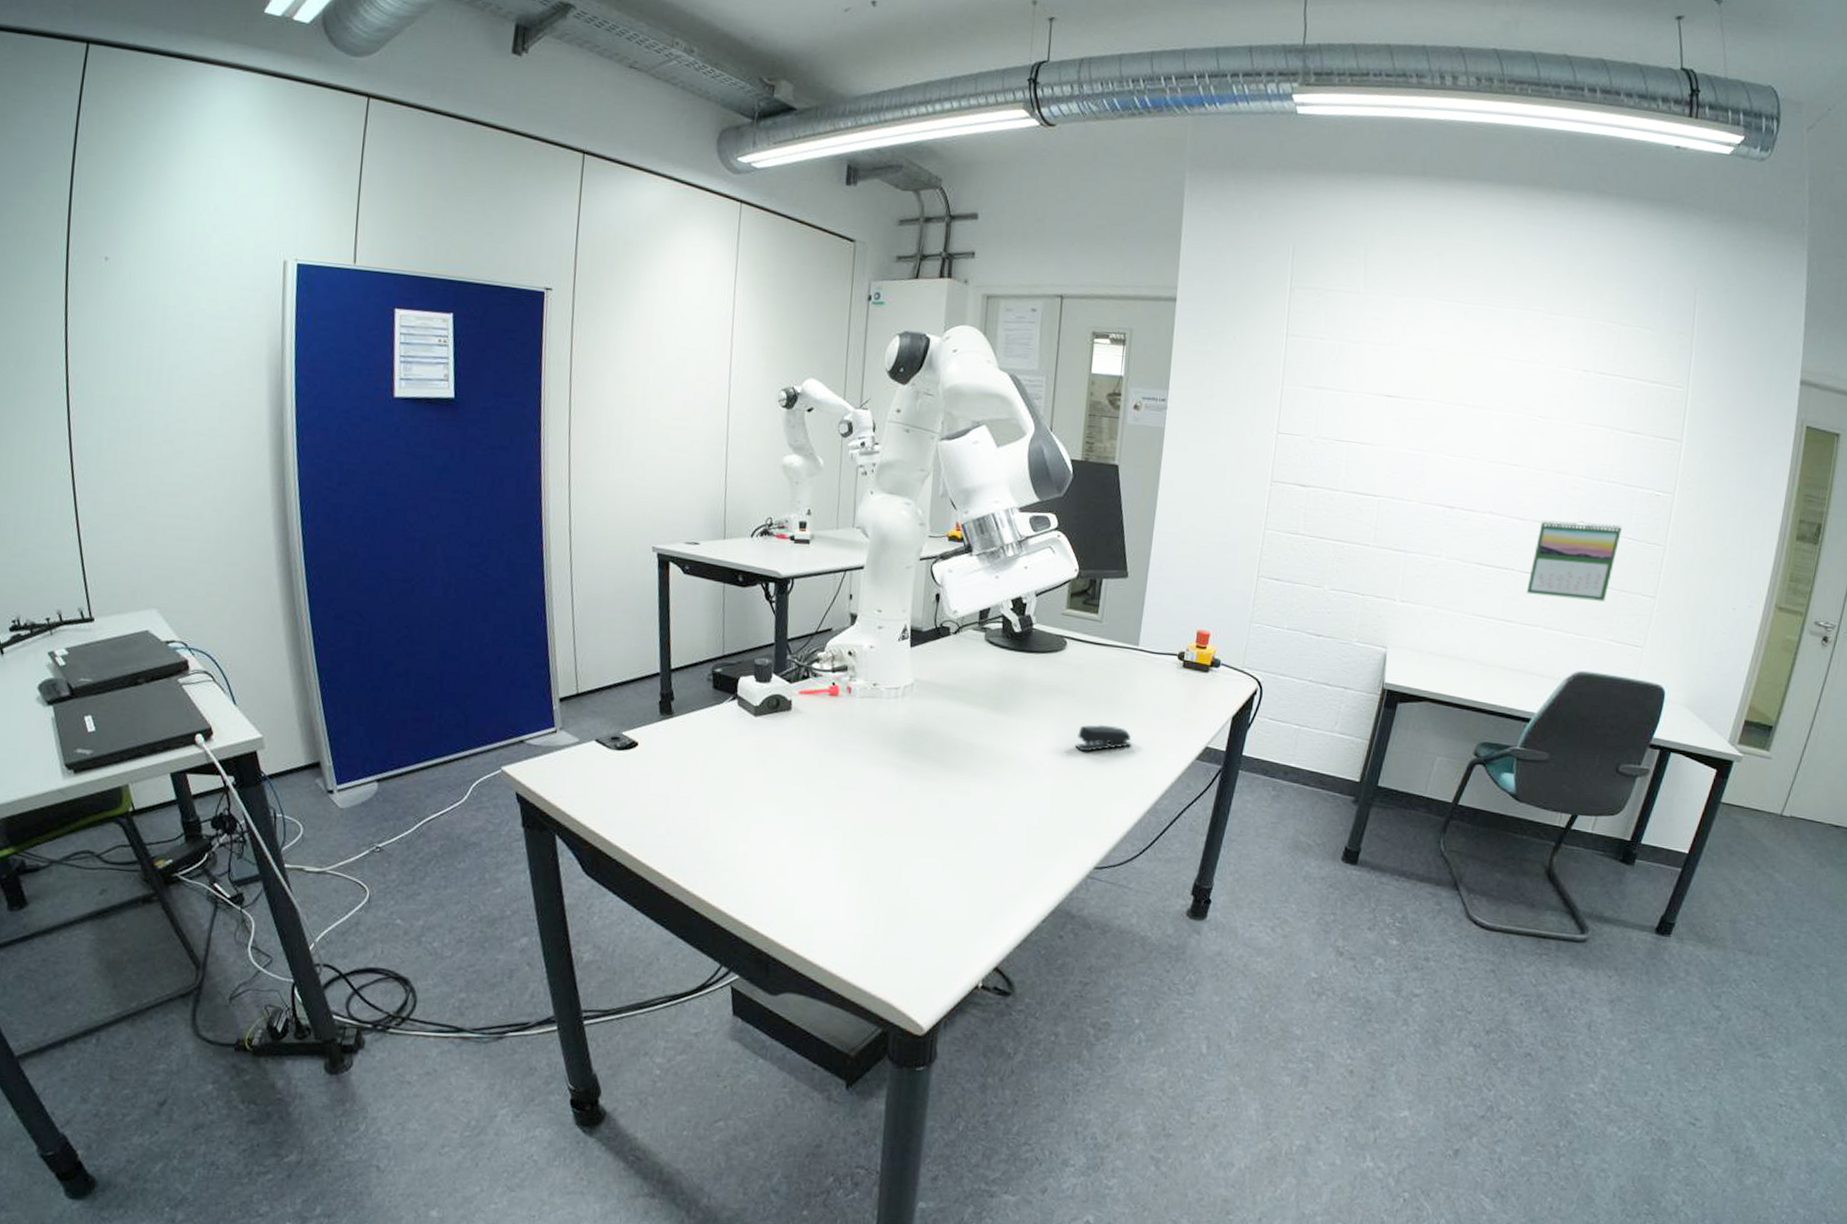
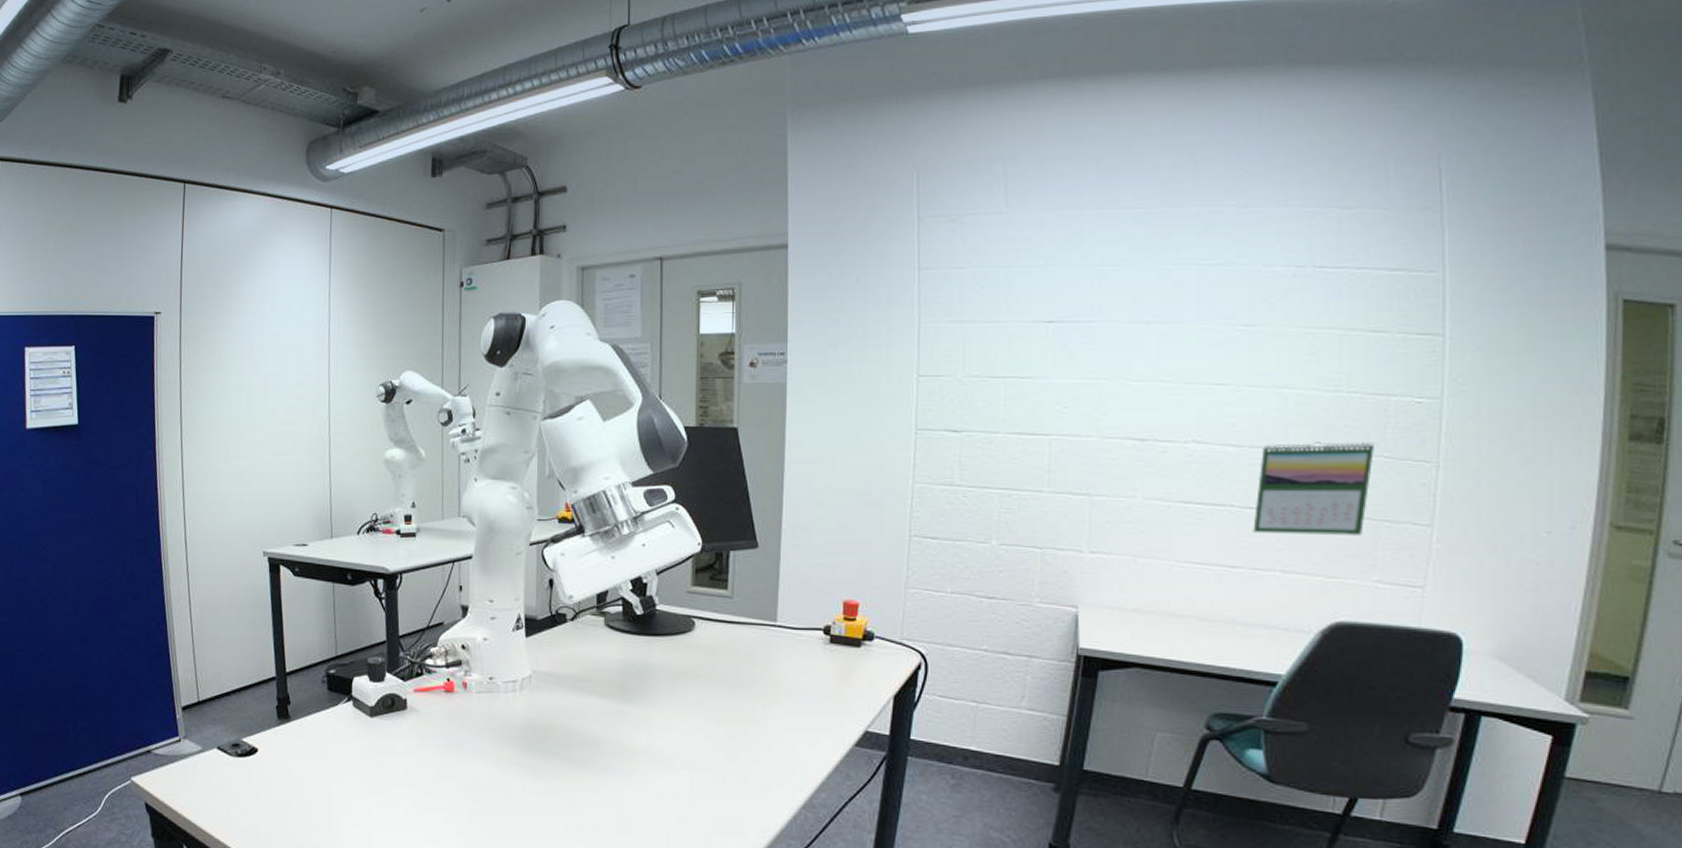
stapler: present [1075,724,1132,752] -> none [713,710,777,742]

